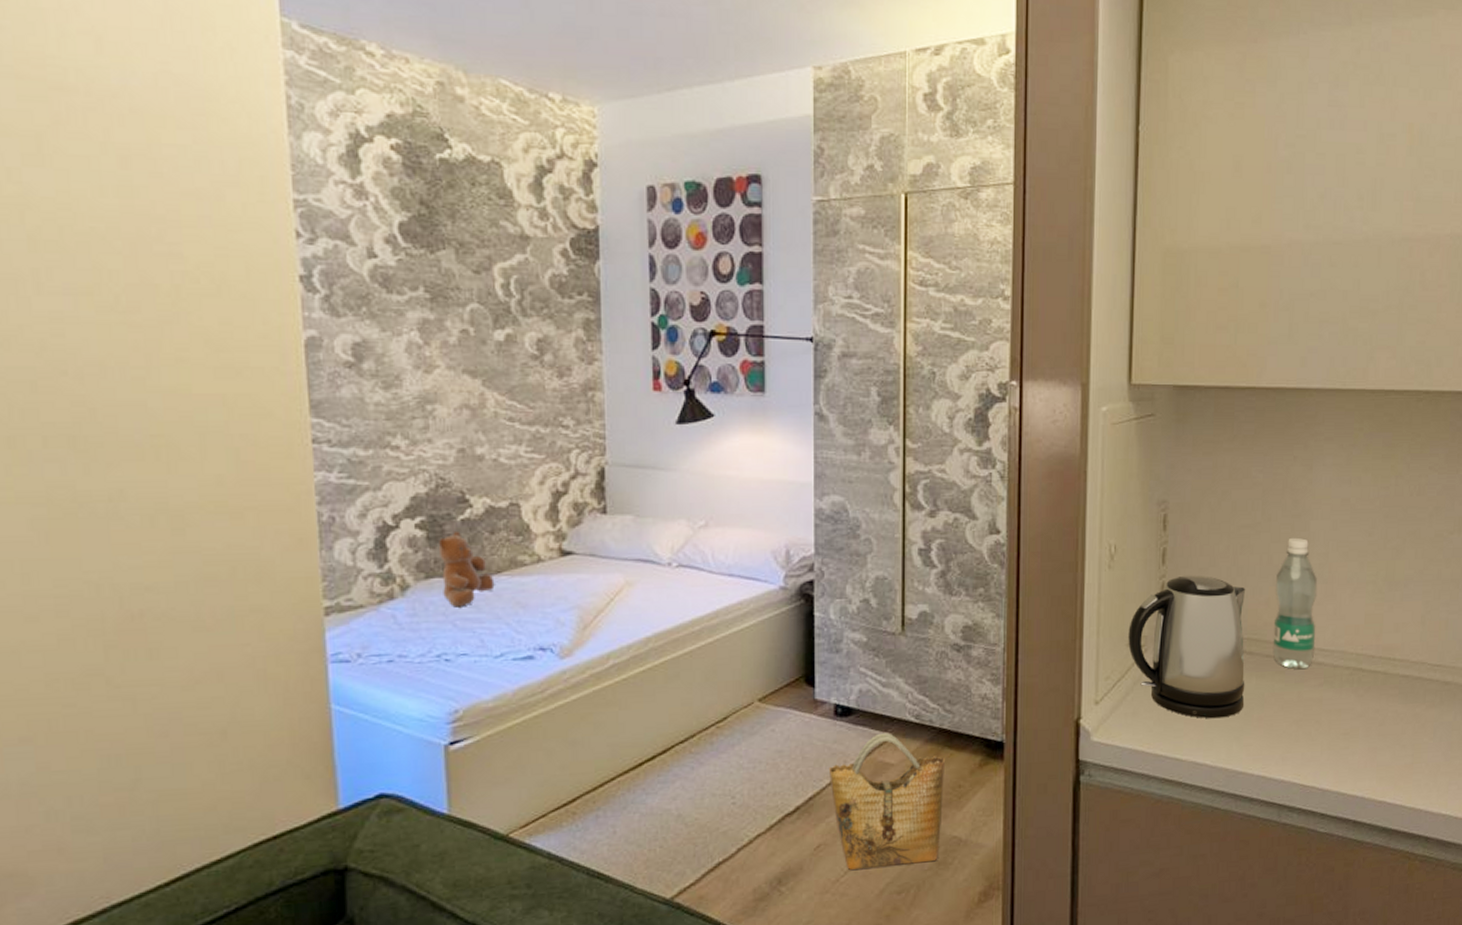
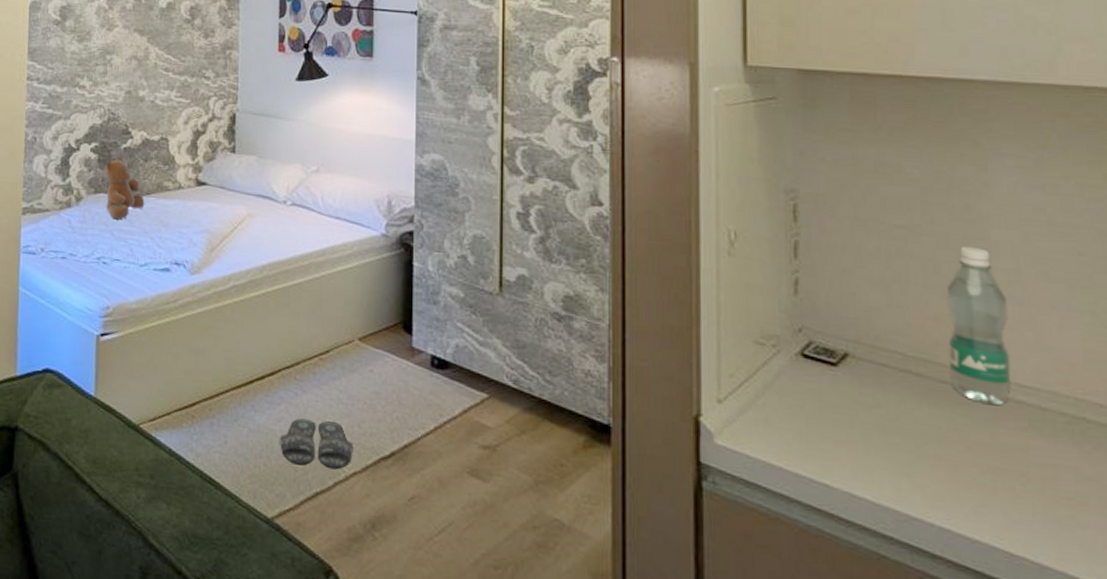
slippers: none [676,789,756,840] -> present [280,418,353,470]
grocery bag: present [828,733,946,871] -> none [424,392,546,543]
kettle: present [1128,575,1246,719] -> none [755,273,915,447]

